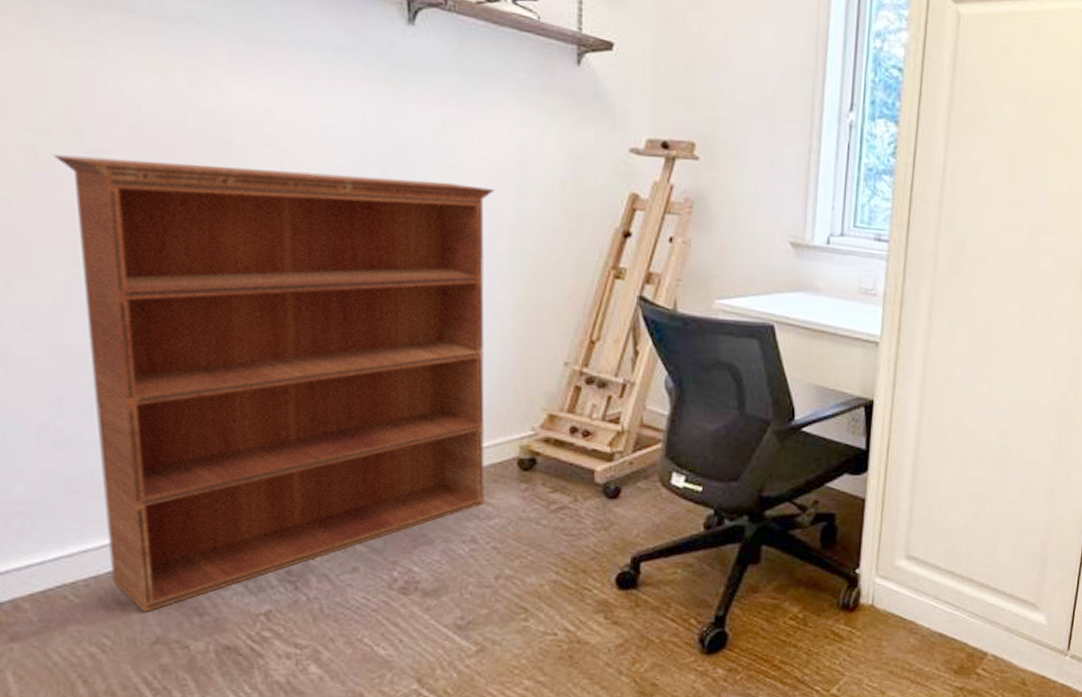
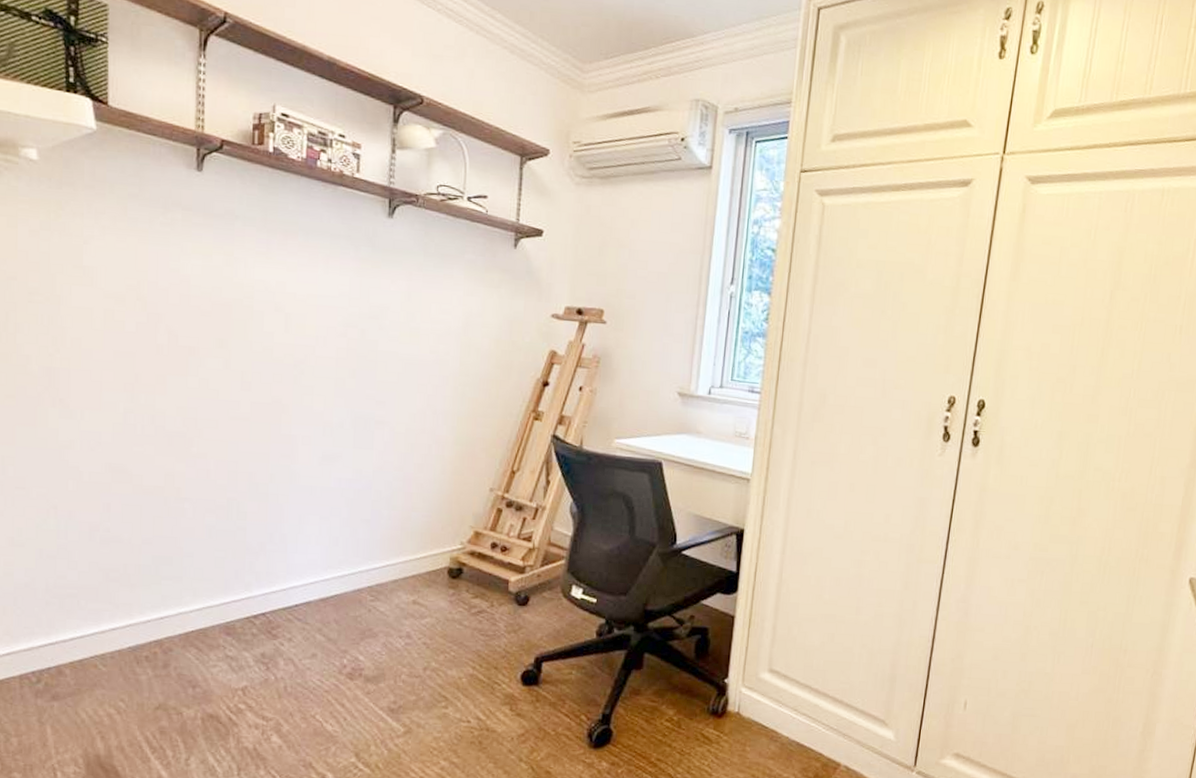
bookcase: present [54,154,495,612] -> none [125,317,445,682]

